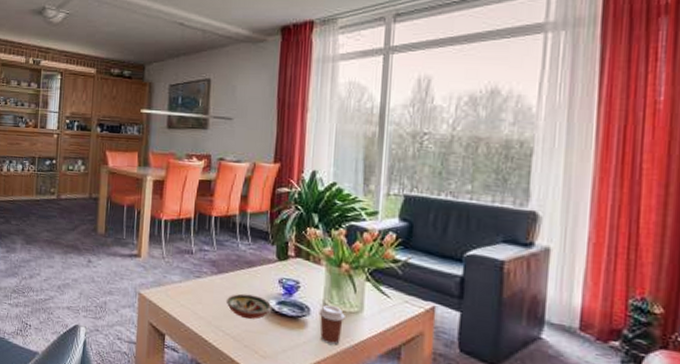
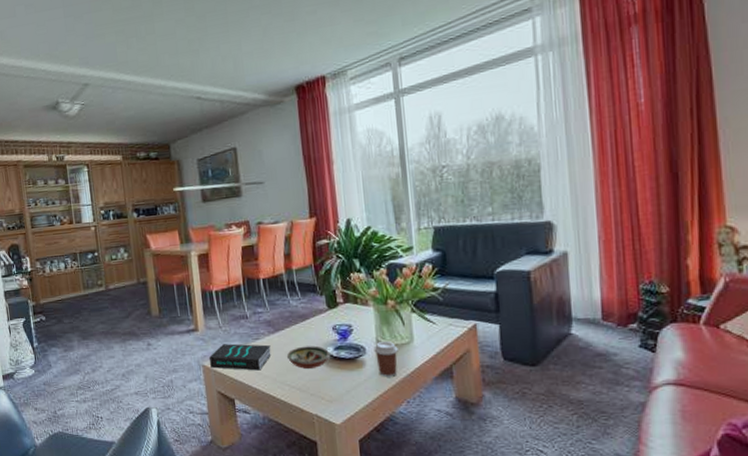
book: none [146,275,211,310] -> present [208,343,271,371]

